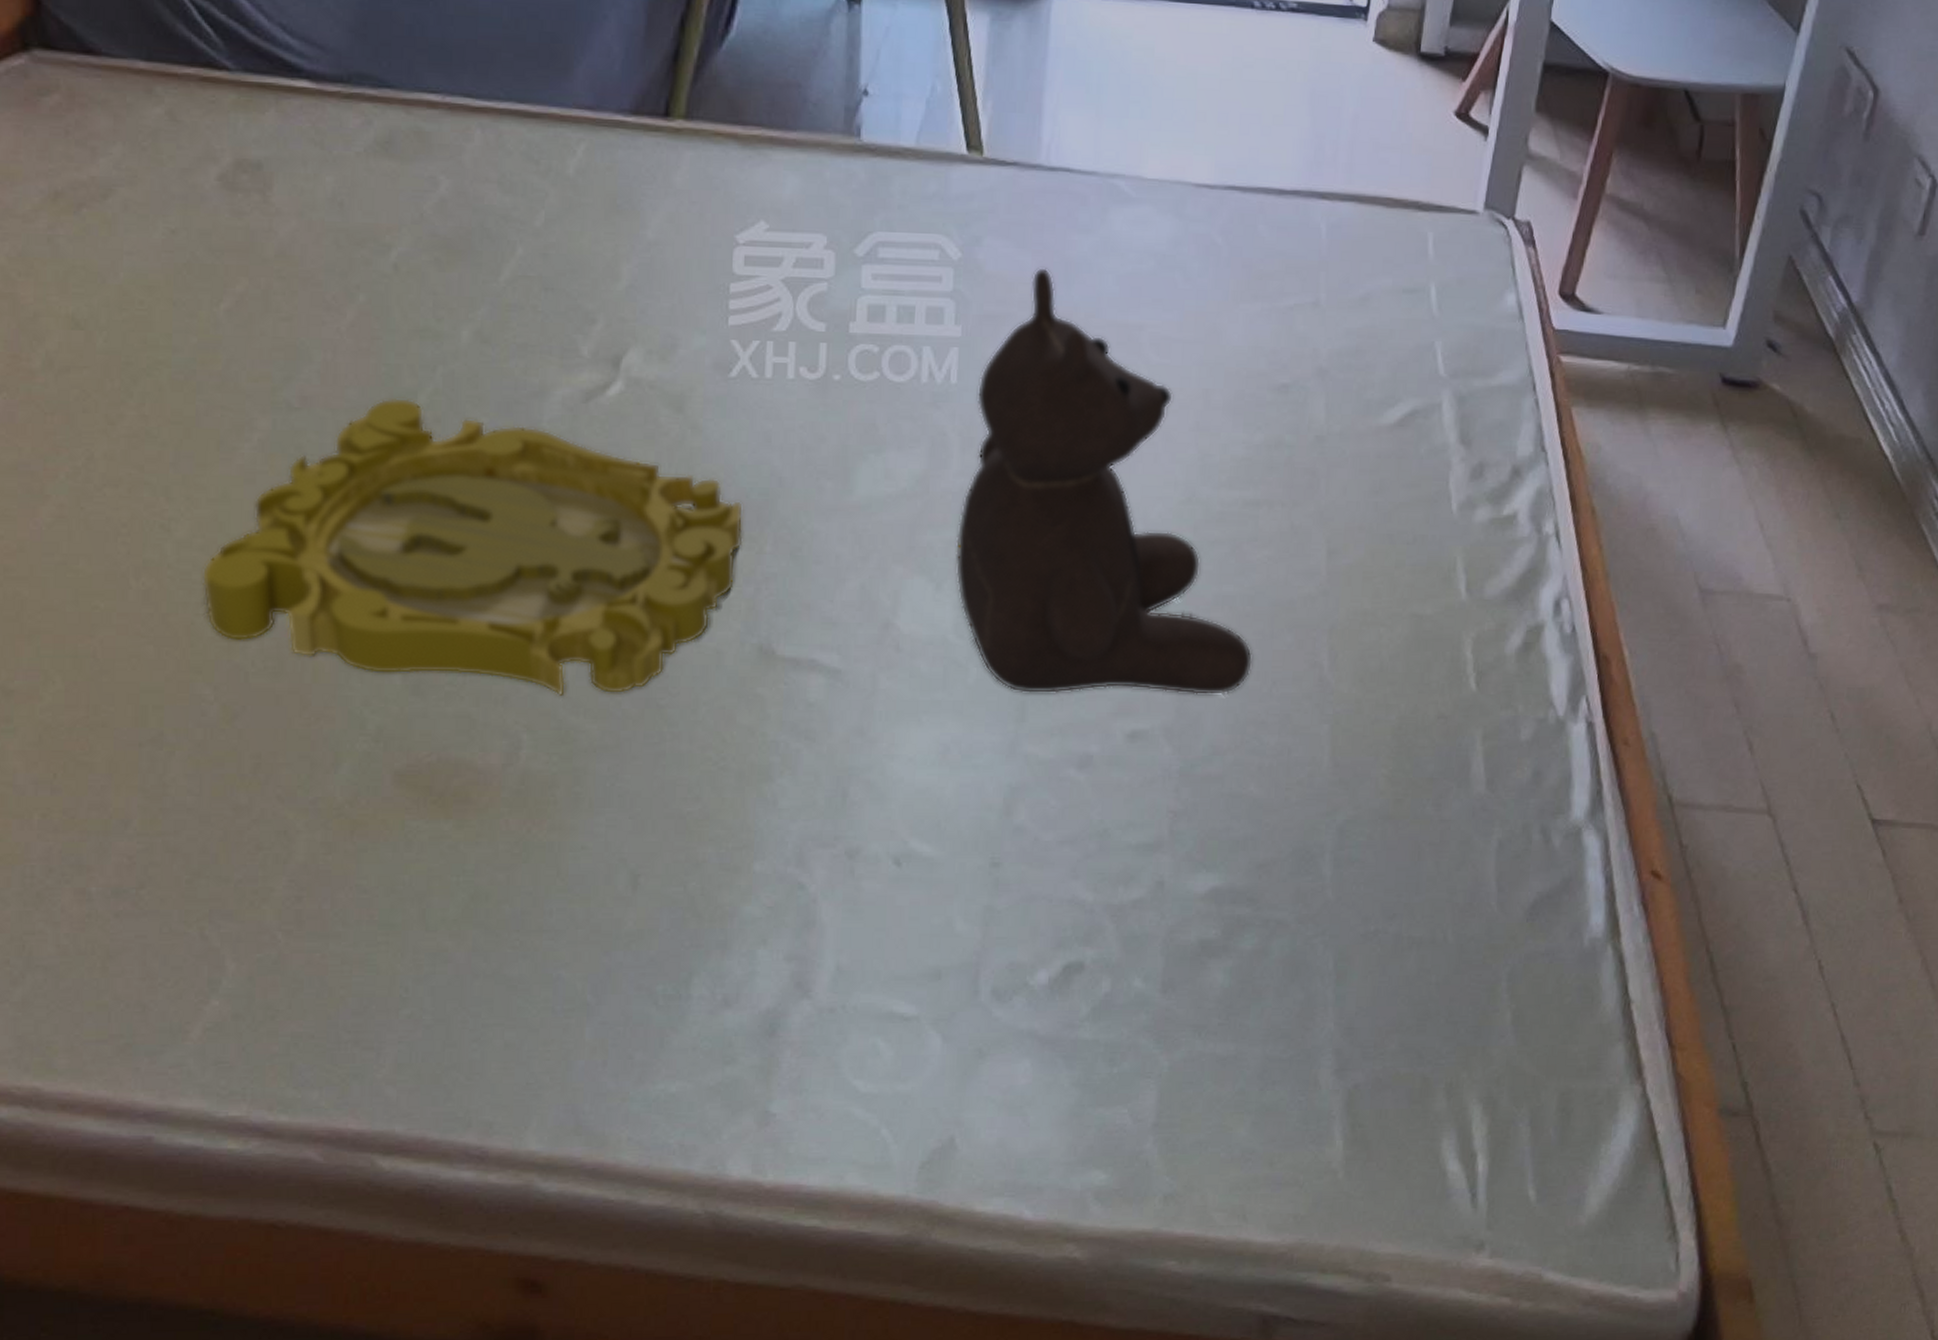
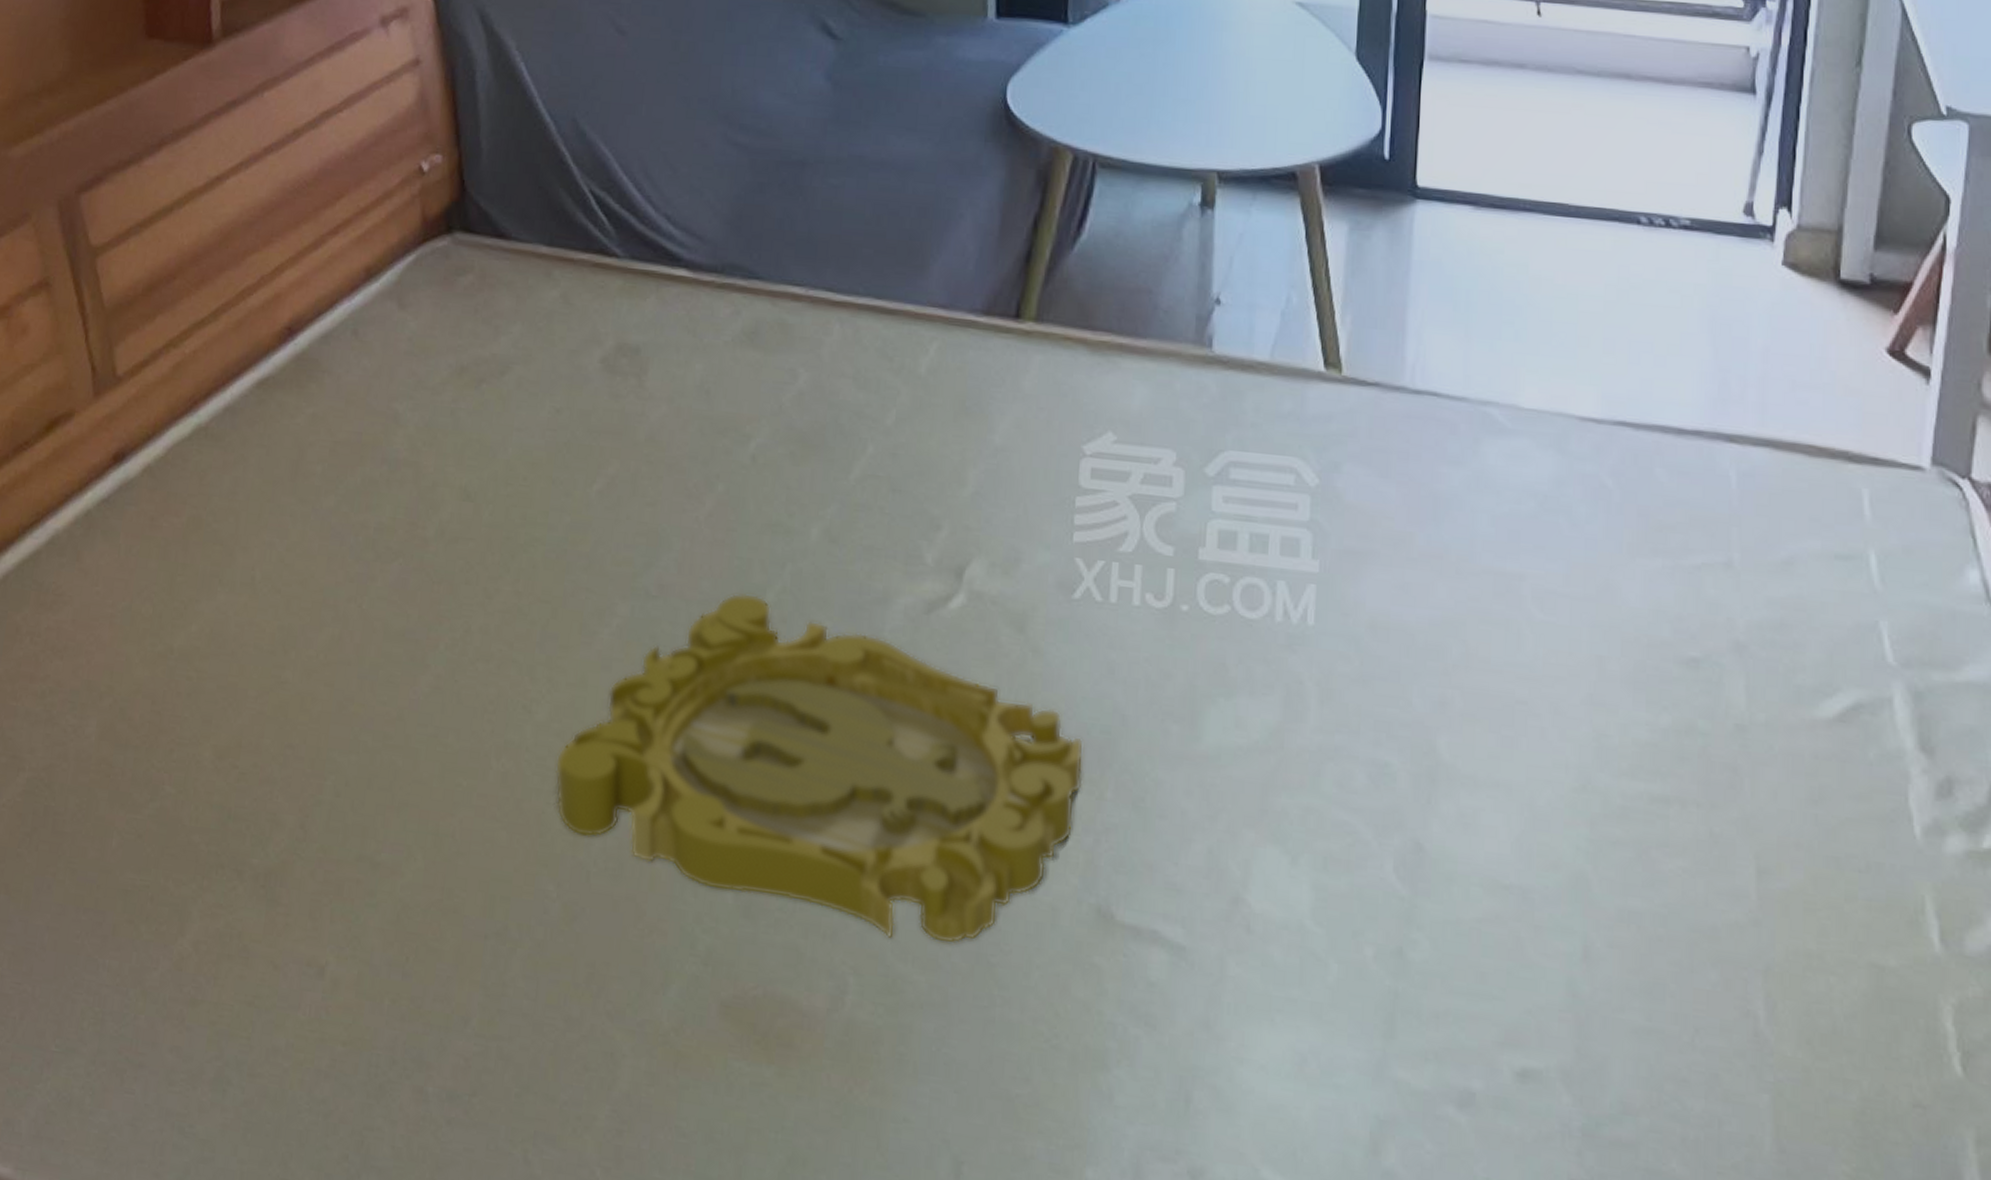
teddy bear: present [955,268,1253,696] -> none [1313,501,1669,1038]

